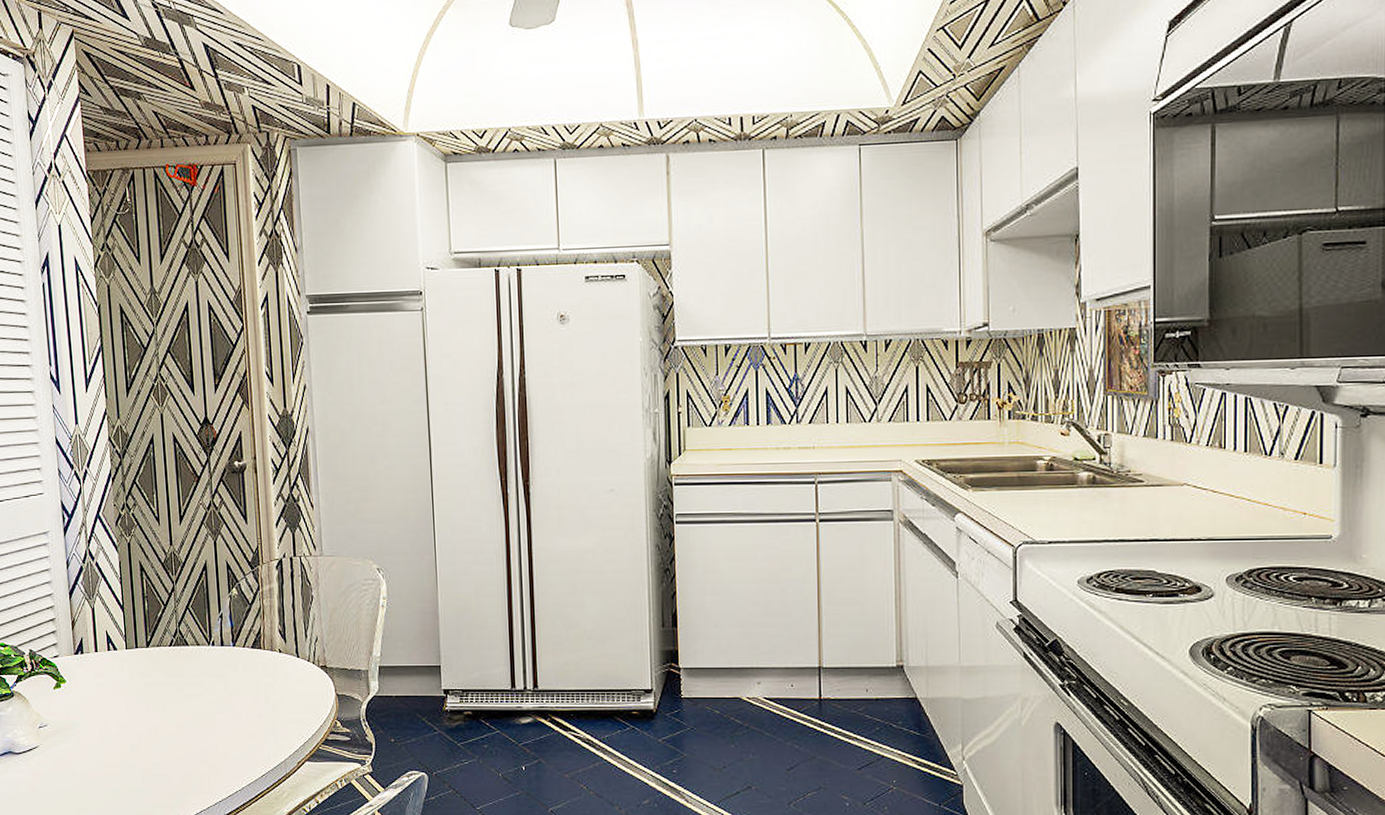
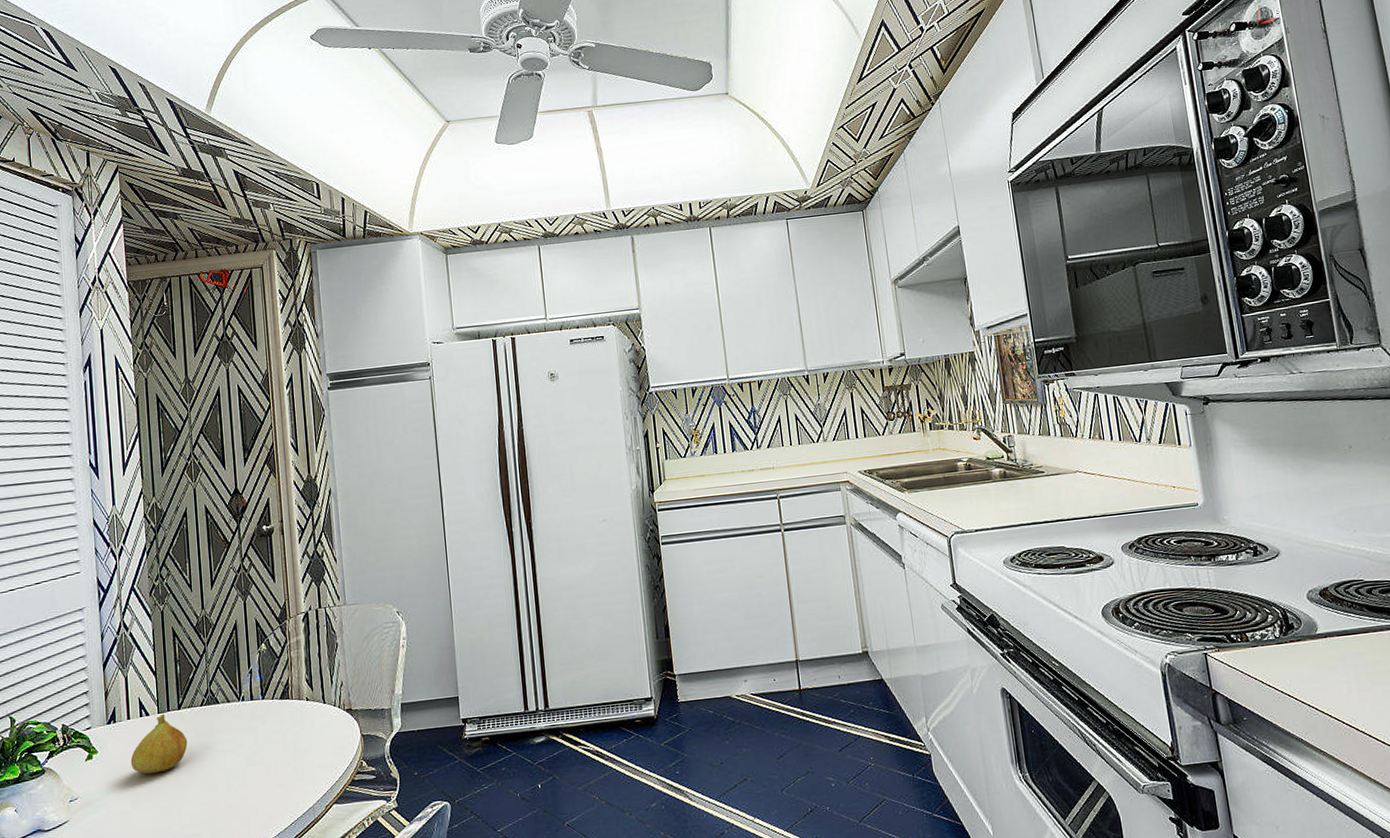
fruit: none [99,649,157,709] -> present [130,713,188,774]

